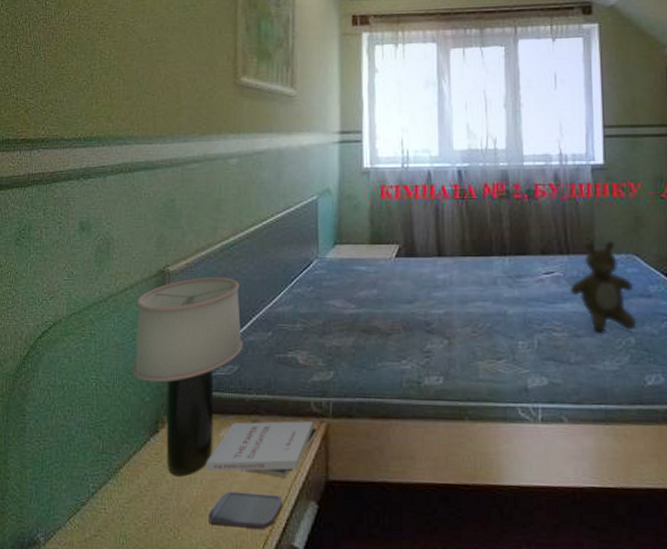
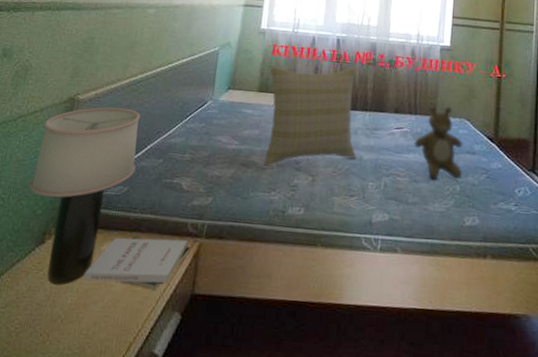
mobile phone: present [209,491,282,529] -> none [78,300,150,337]
pillow: none [380,202,500,331] -> present [264,65,357,166]

